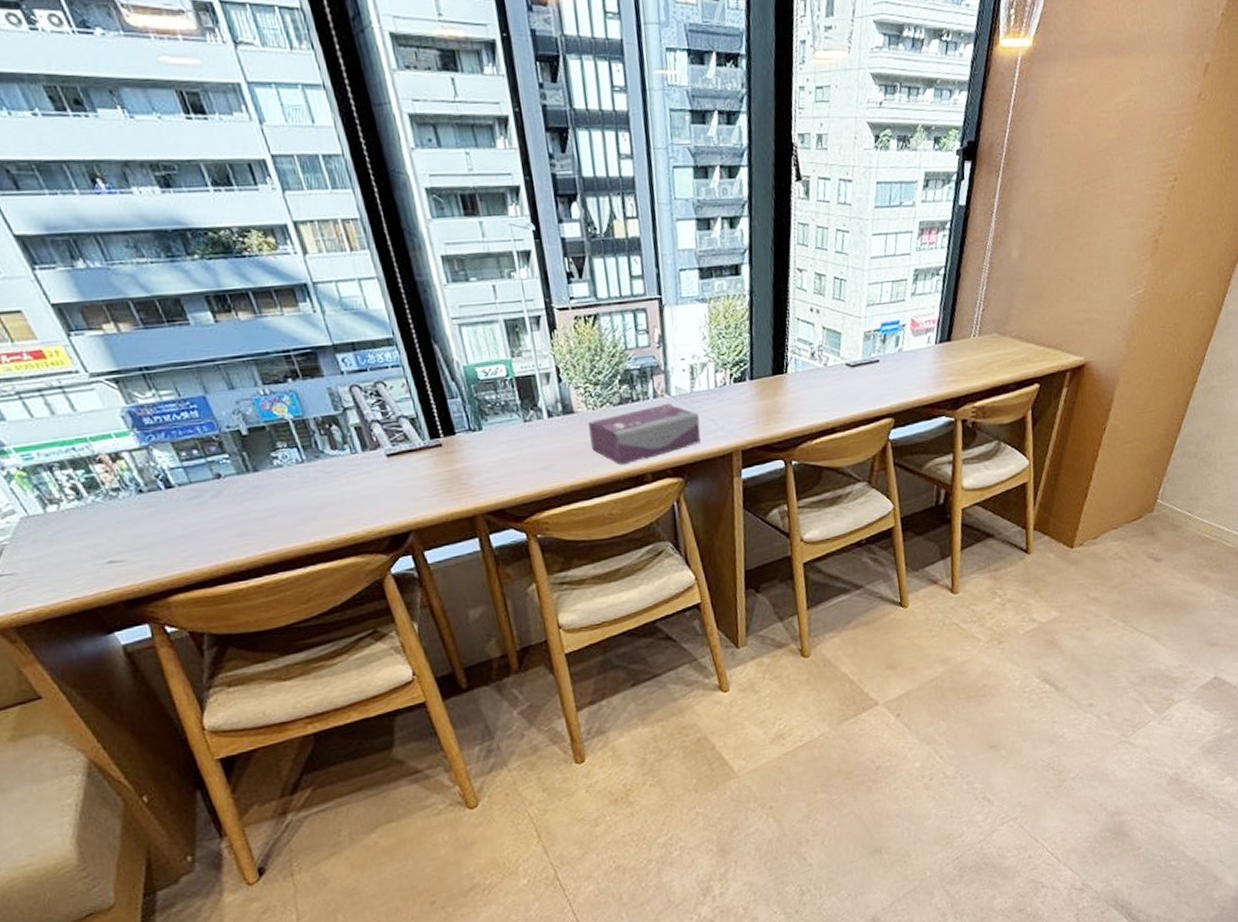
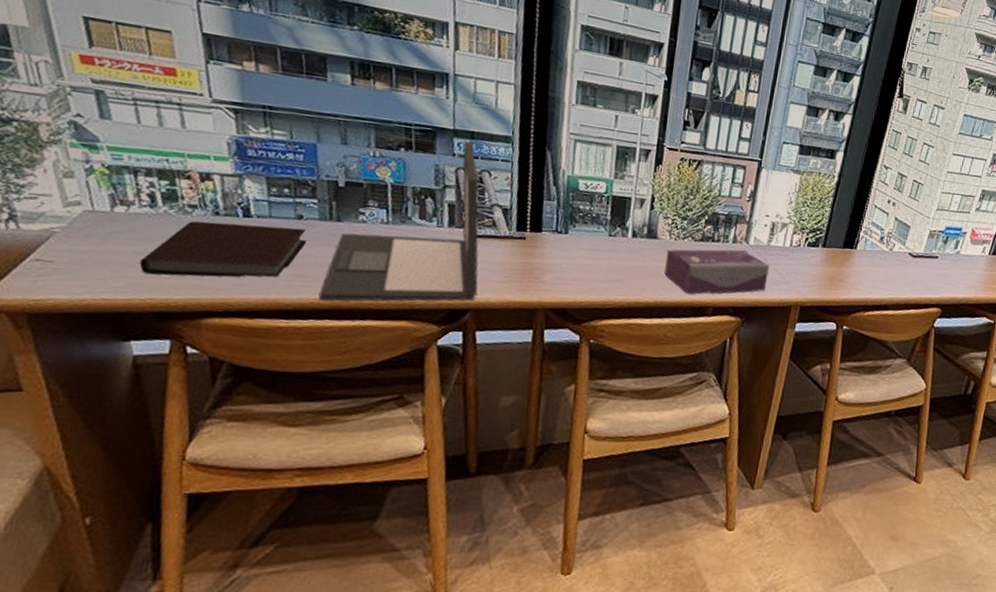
notebook: none [90,487,234,566] -> present [139,221,307,278]
laptop: none [262,354,414,555] -> present [318,140,479,302]

